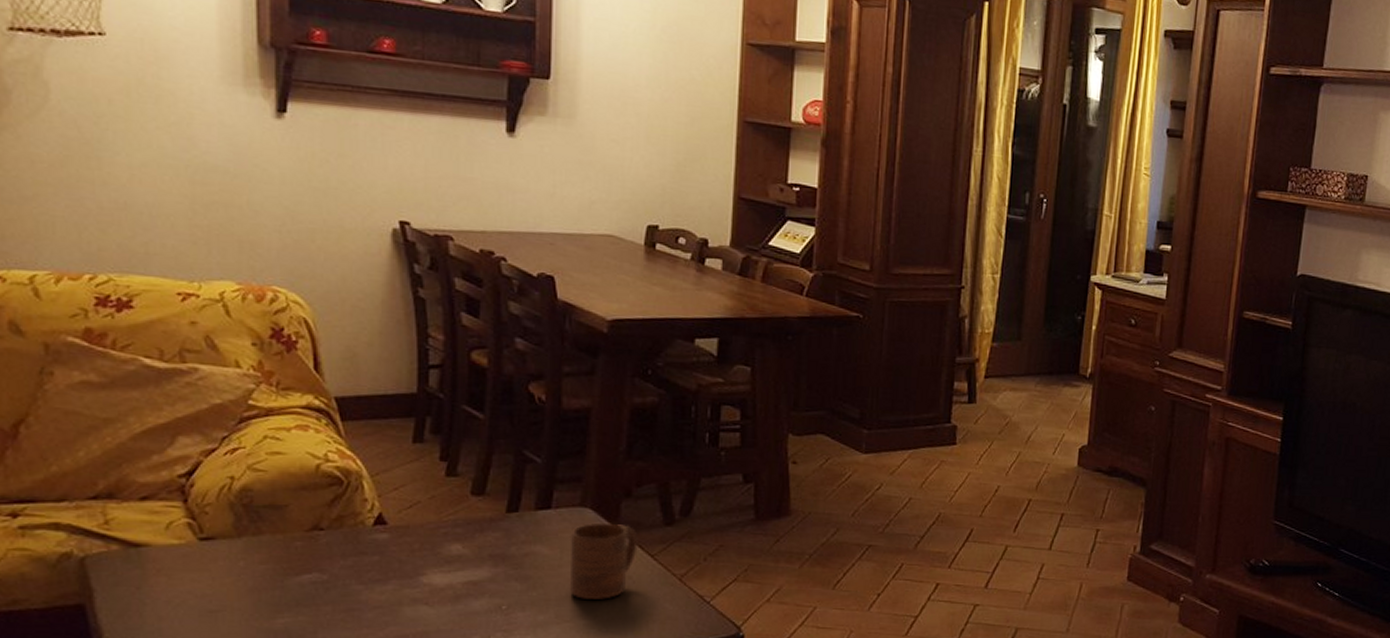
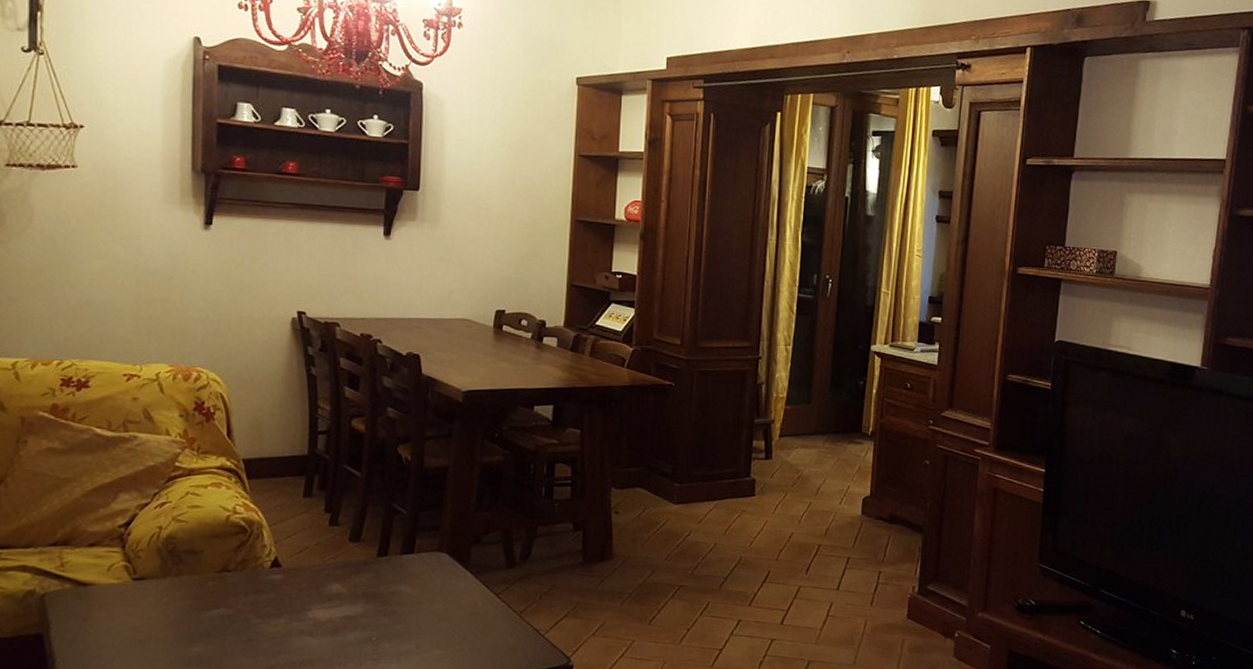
cup: present [570,522,638,600] -> none [428,565,485,633]

